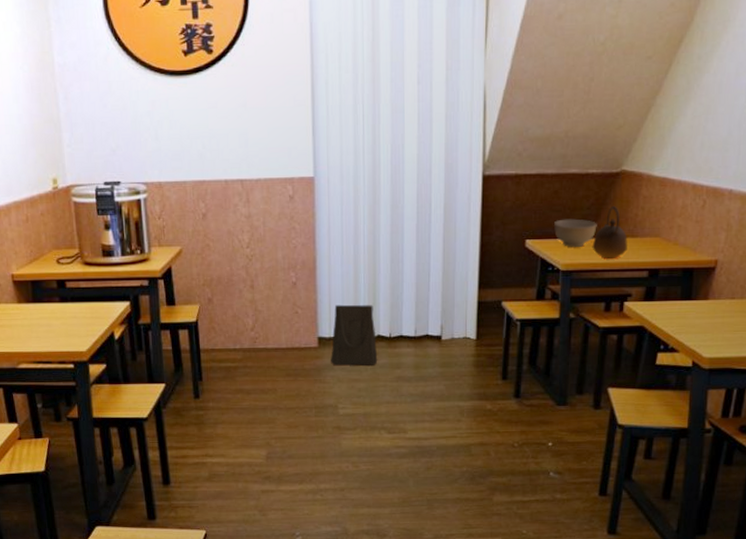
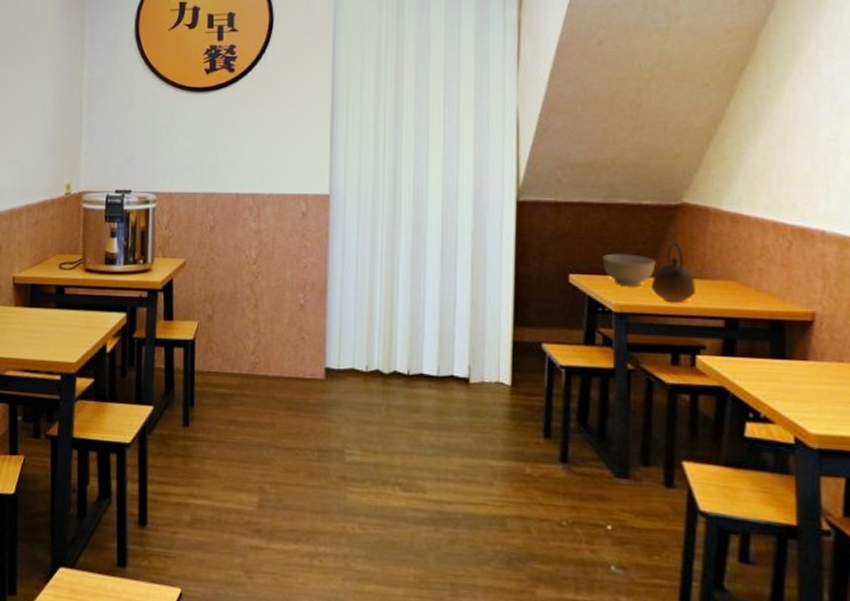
shopping bag: present [331,304,378,366] -> none [339,332,393,406]

